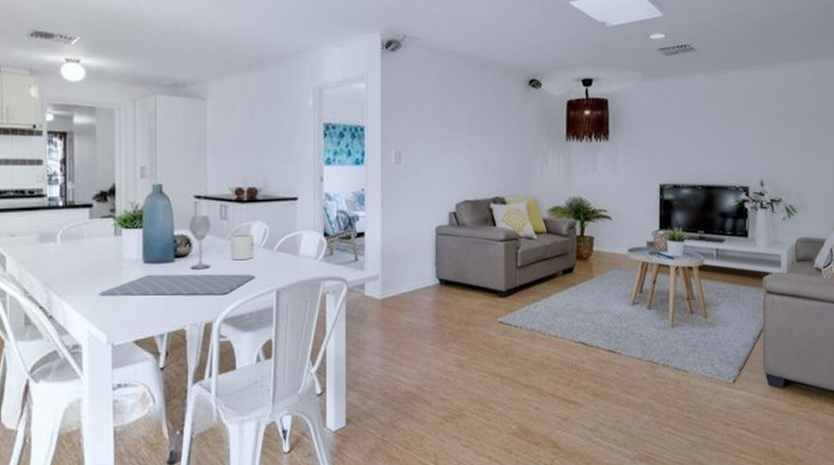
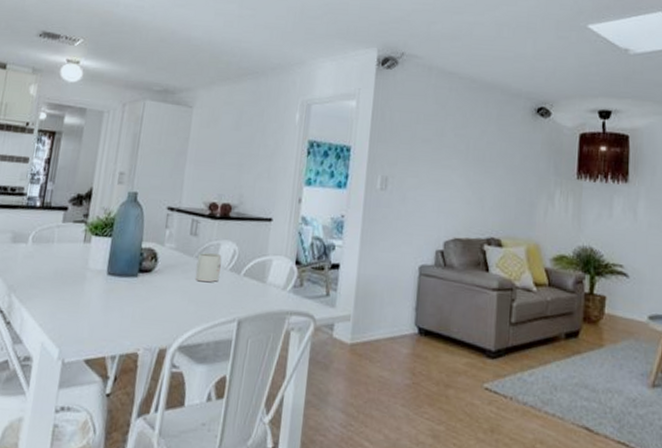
placemat: present [99,274,255,296] -> none [58,287,218,319]
wineglass: present [188,216,212,270] -> none [152,228,181,288]

